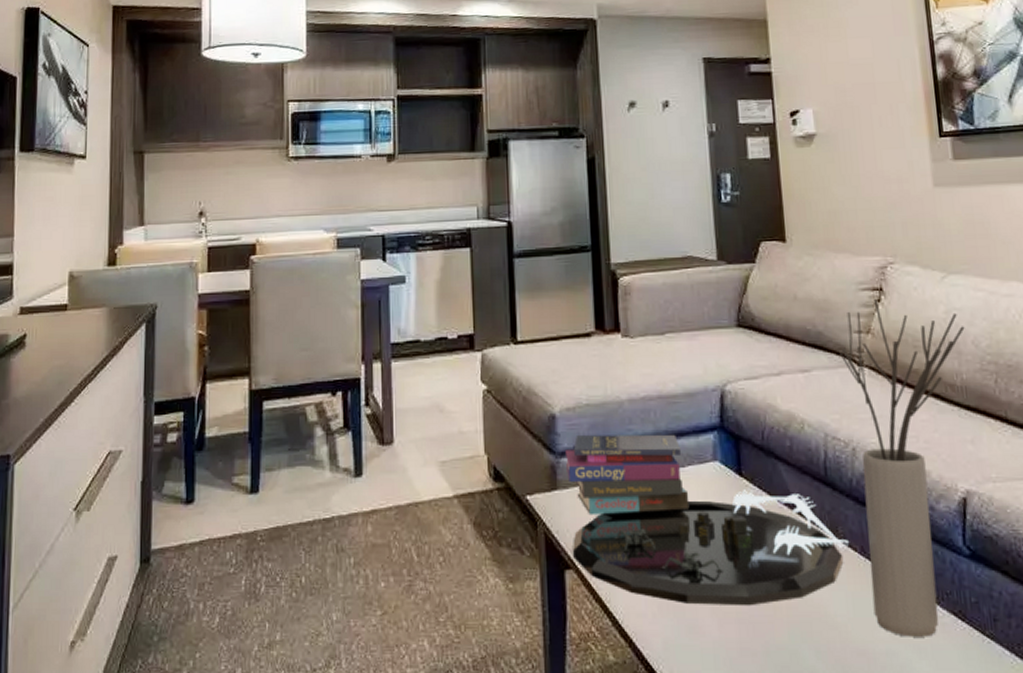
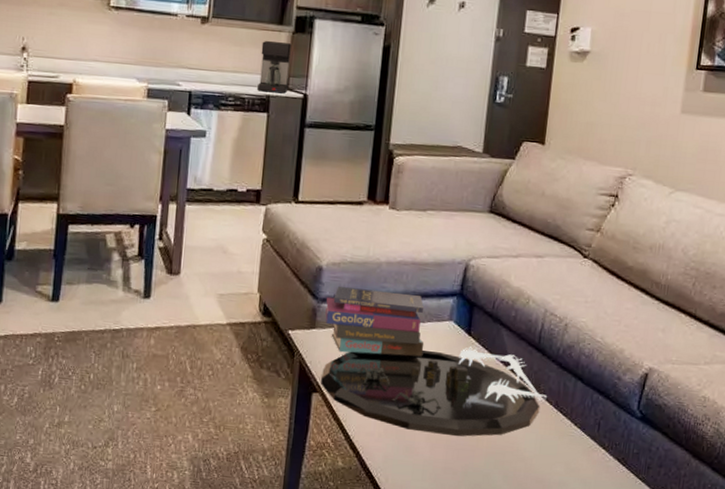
coffee maker: none [455,169,490,225] -> present [257,40,291,94]
vase: present [840,298,965,637] -> none [555,203,679,475]

